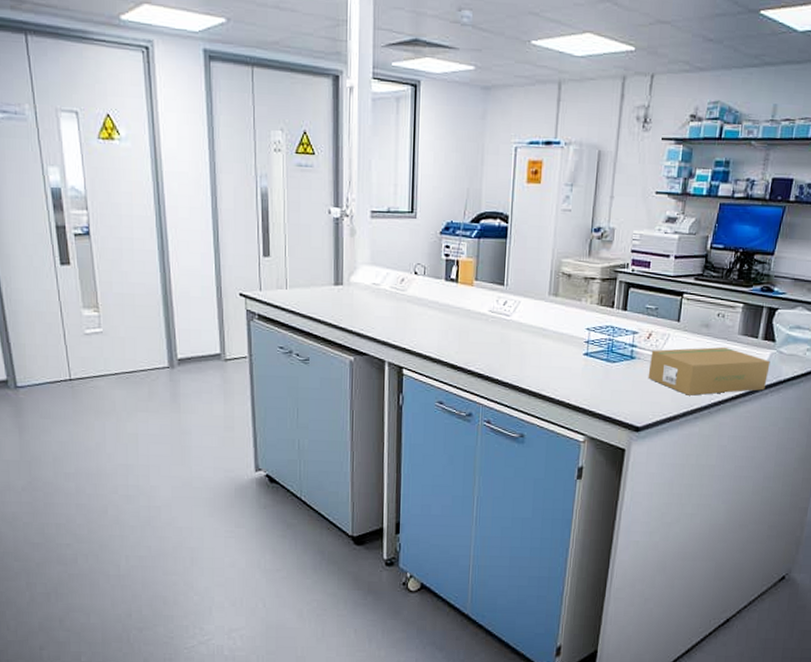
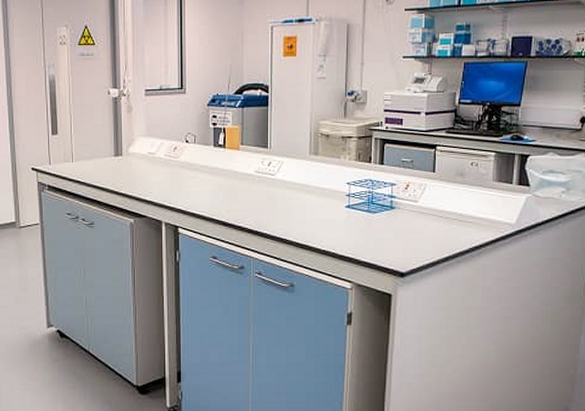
box: present [648,346,770,396] -> none [408,193,527,241]

